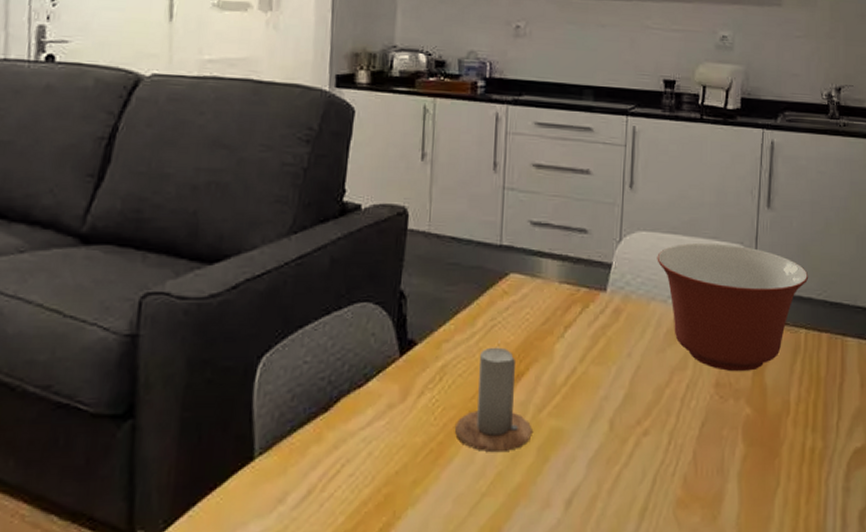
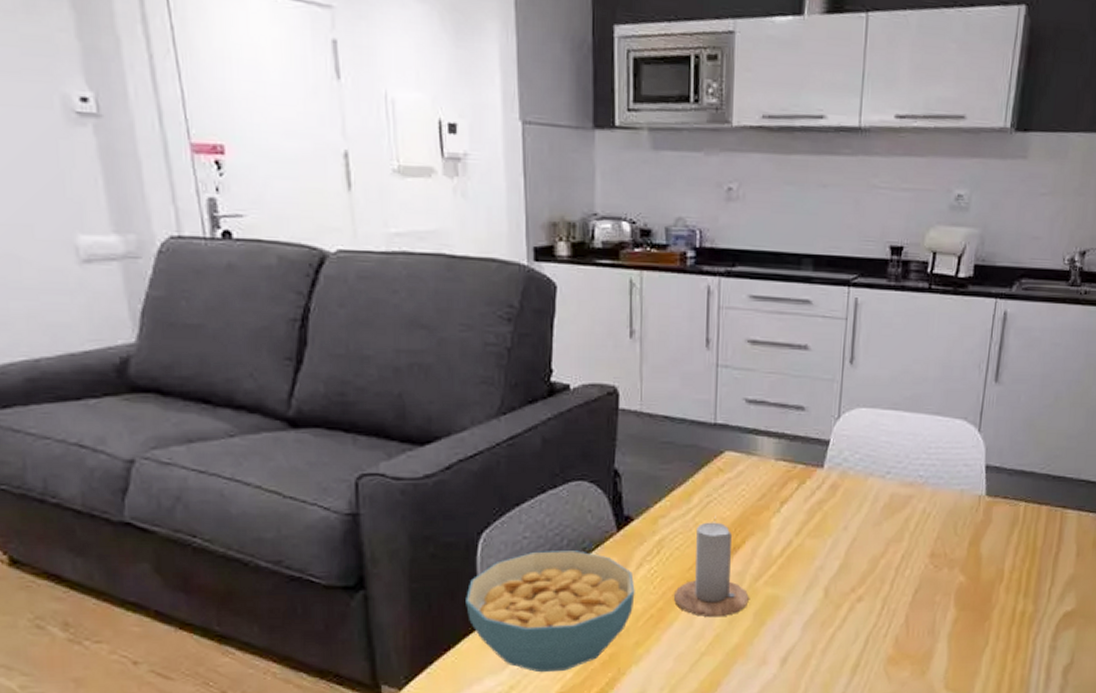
cereal bowl: none [238,377,415,516] -> present [466,550,635,673]
mixing bowl: present [657,242,809,371] -> none [876,418,1033,542]

